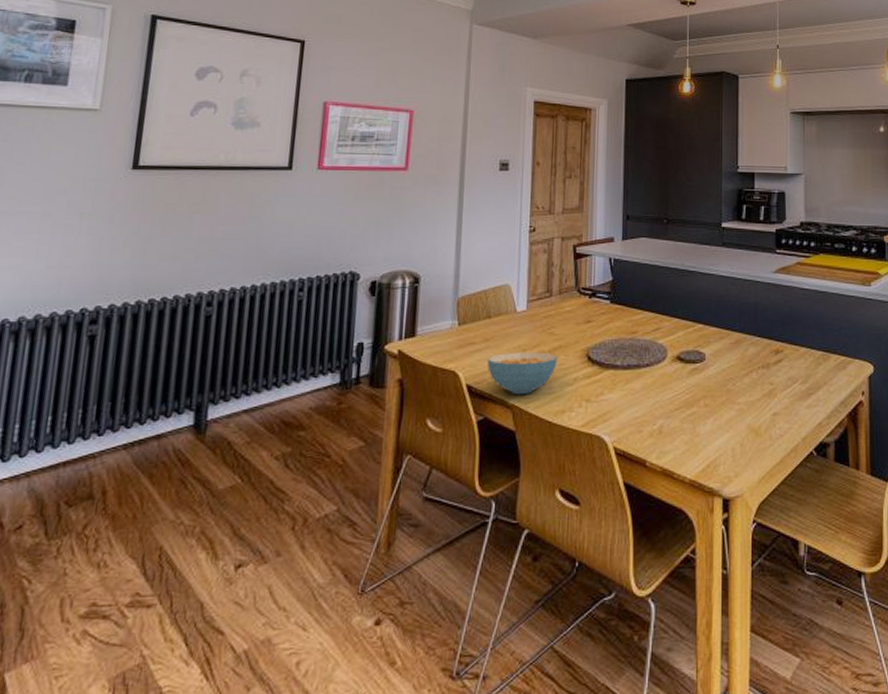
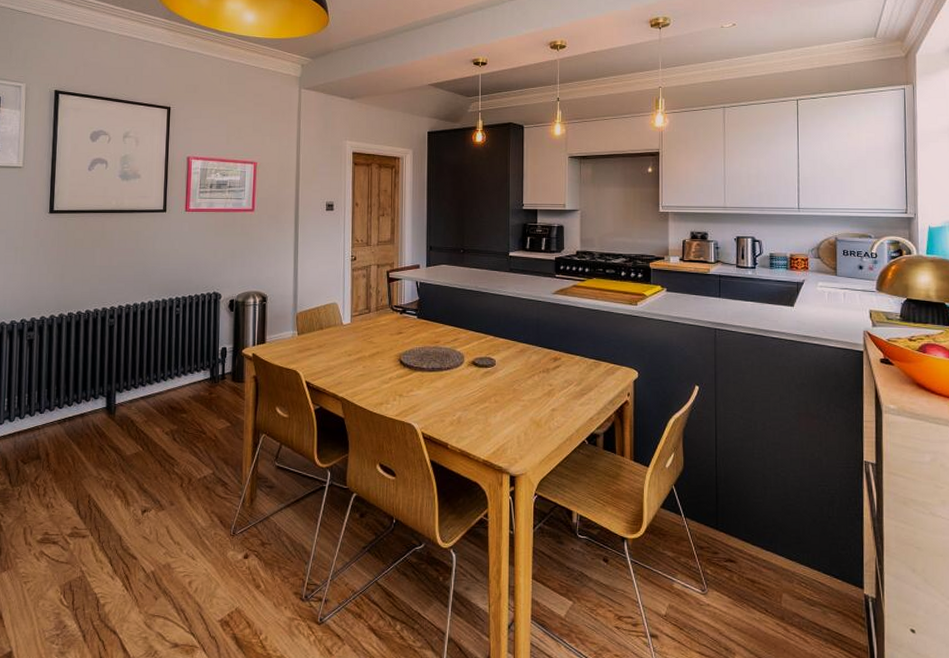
cereal bowl: present [487,352,558,394] -> none [321,356,377,389]

